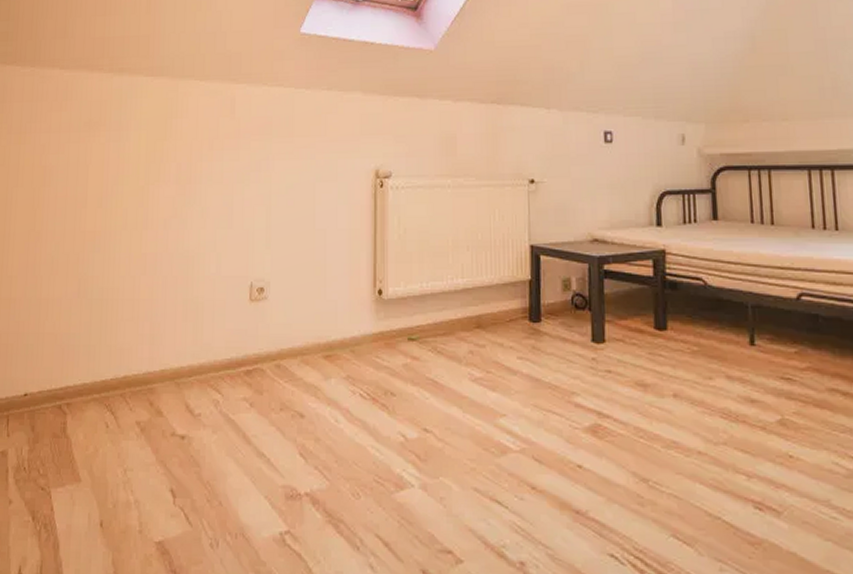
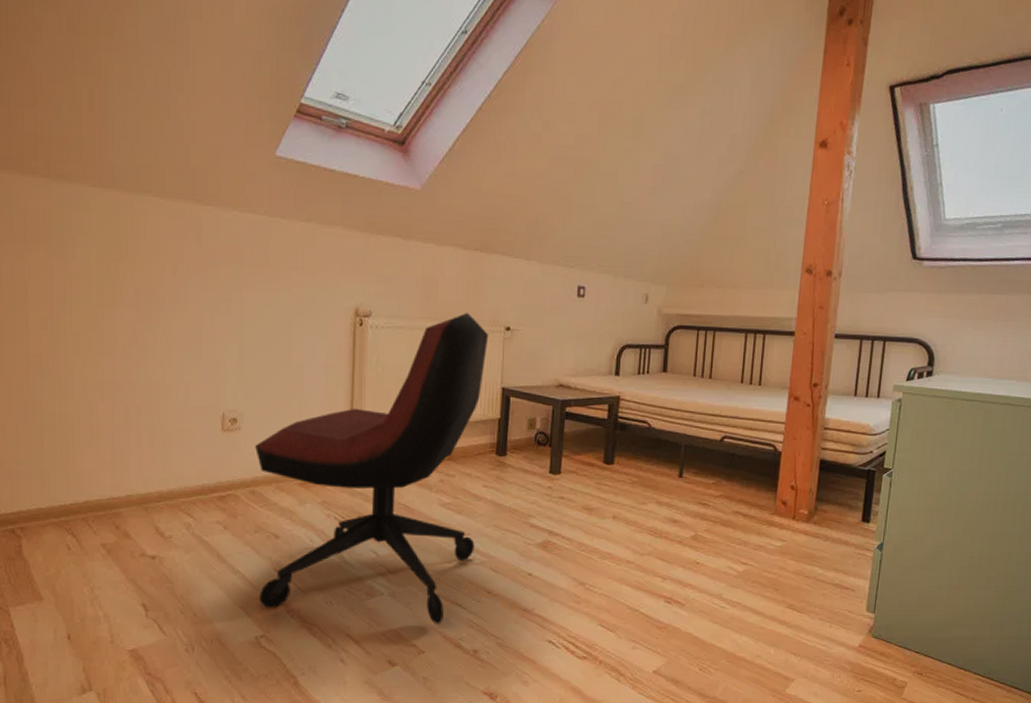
office chair: none [281,168,513,527] -> present [255,313,489,625]

